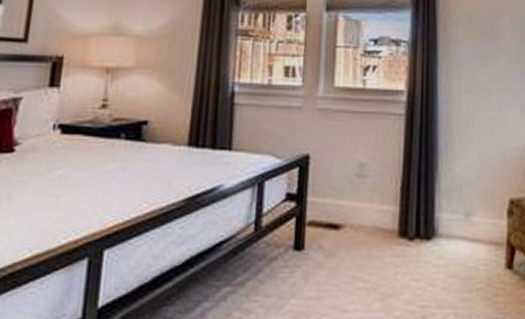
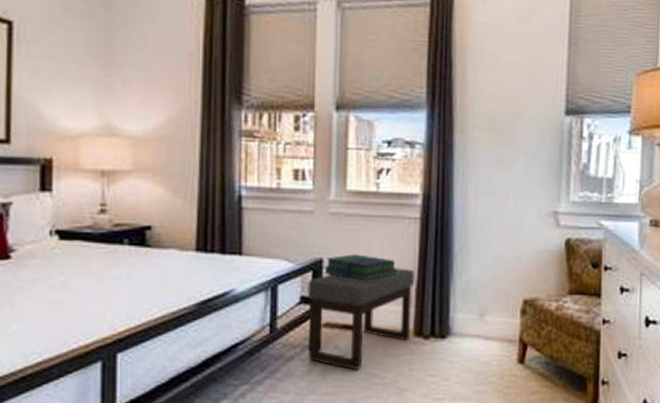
ottoman: none [291,165,400,272] -> present [307,268,415,370]
stack of books: none [310,150,382,179] -> present [324,254,397,282]

